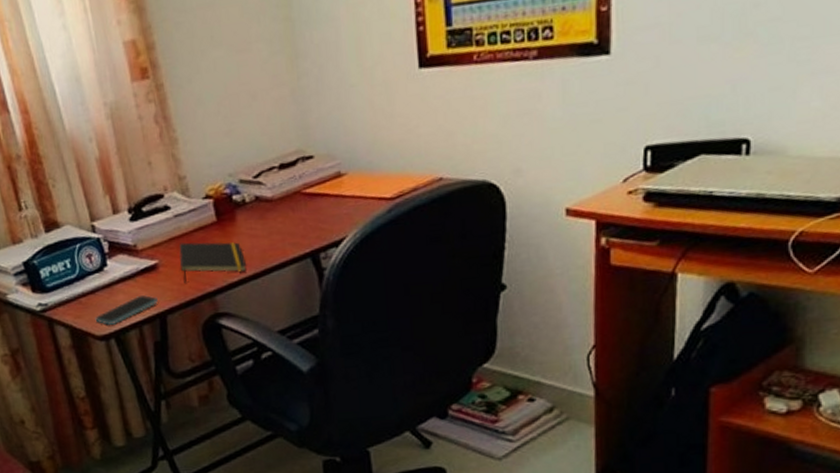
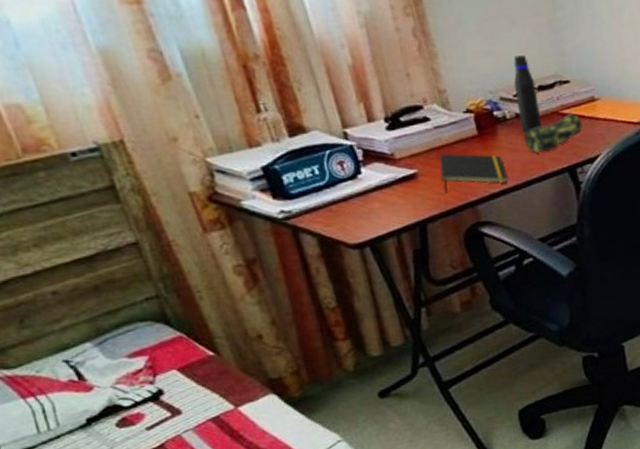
smartphone: present [95,295,158,325] -> none [347,204,417,233]
water bottle: none [253,132,283,219] -> present [513,55,543,135]
pencil case: none [263,191,327,238] -> present [523,112,583,153]

